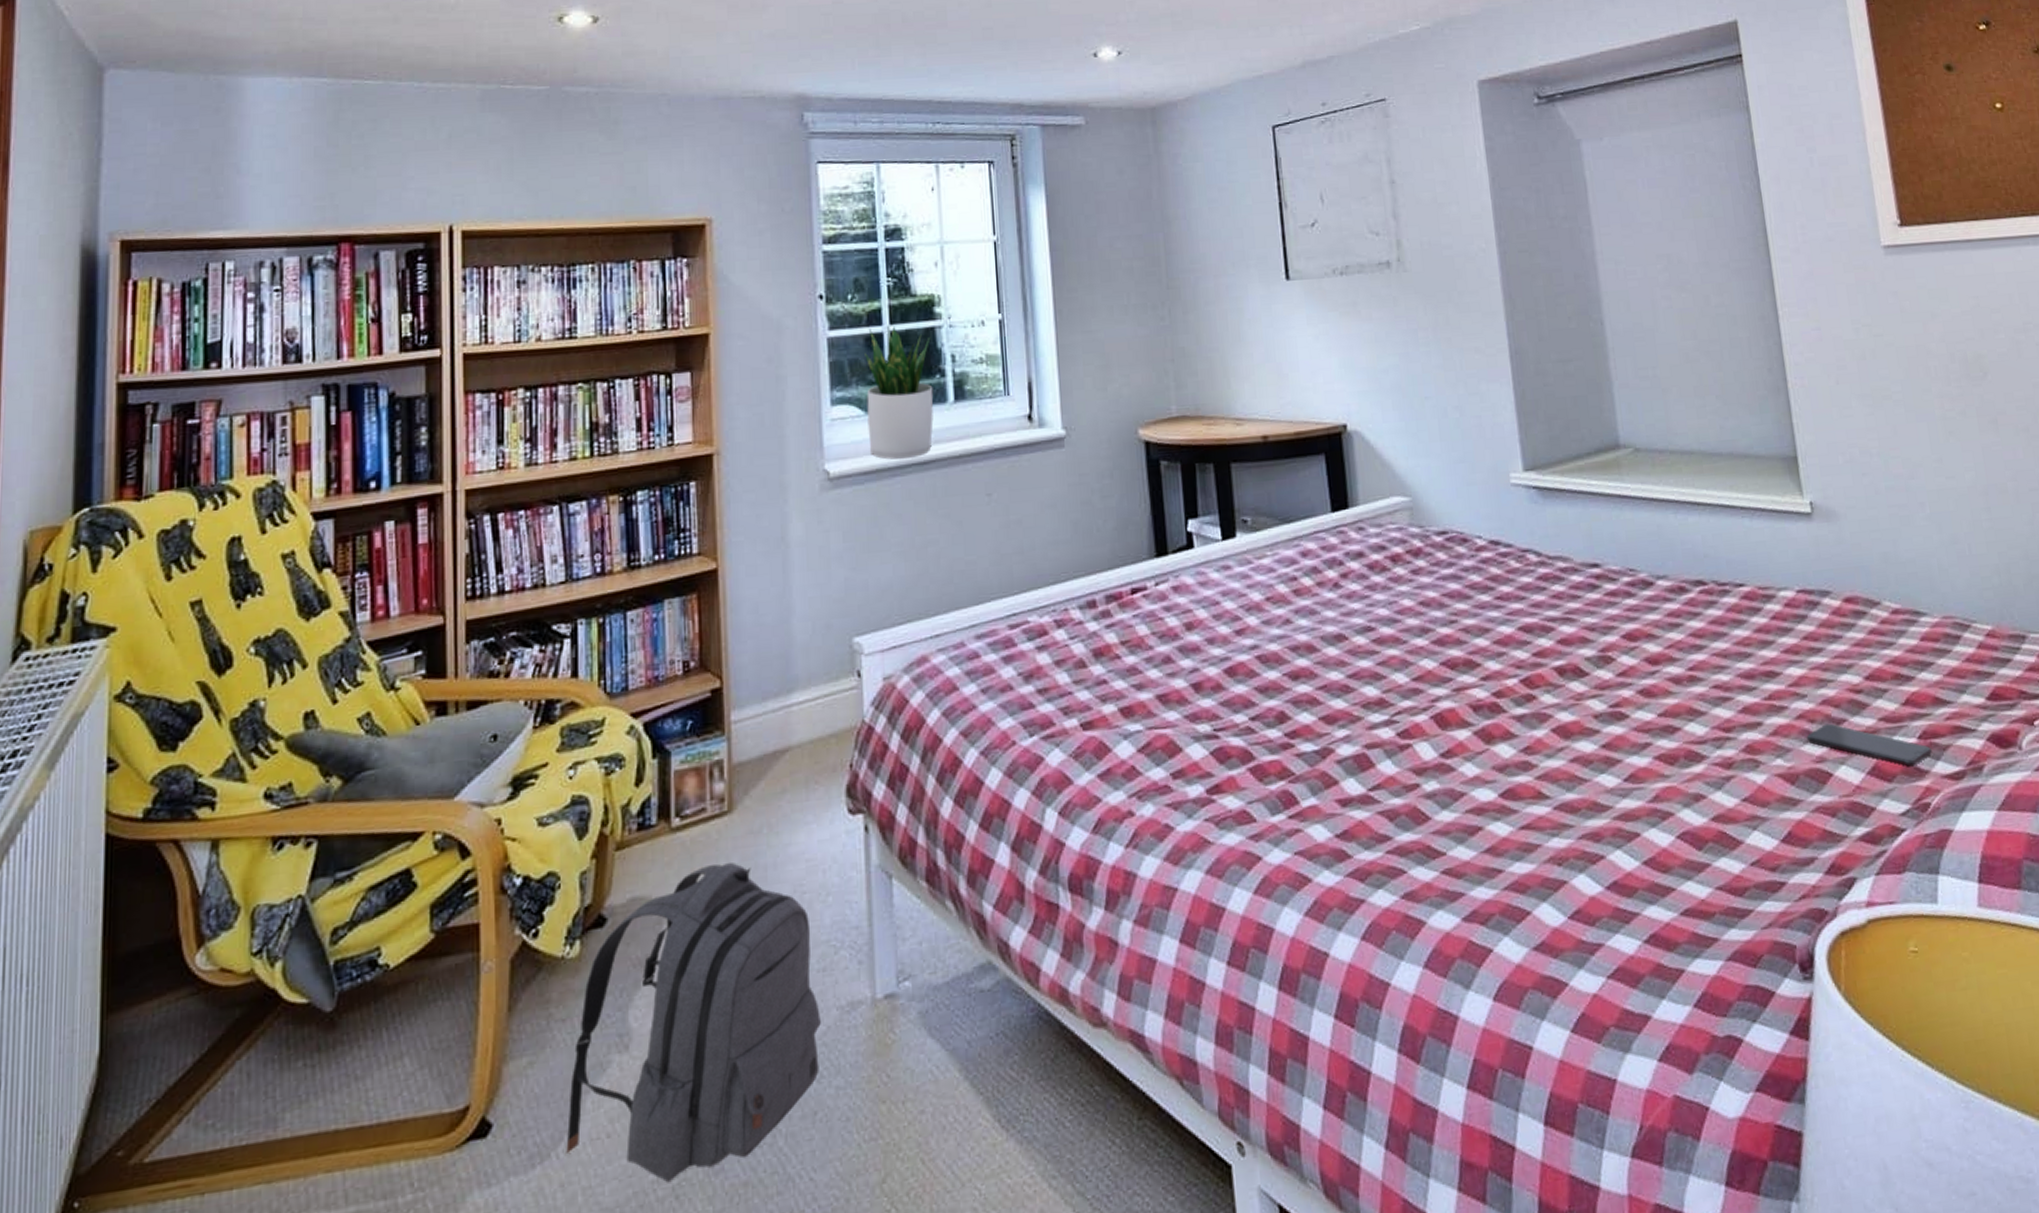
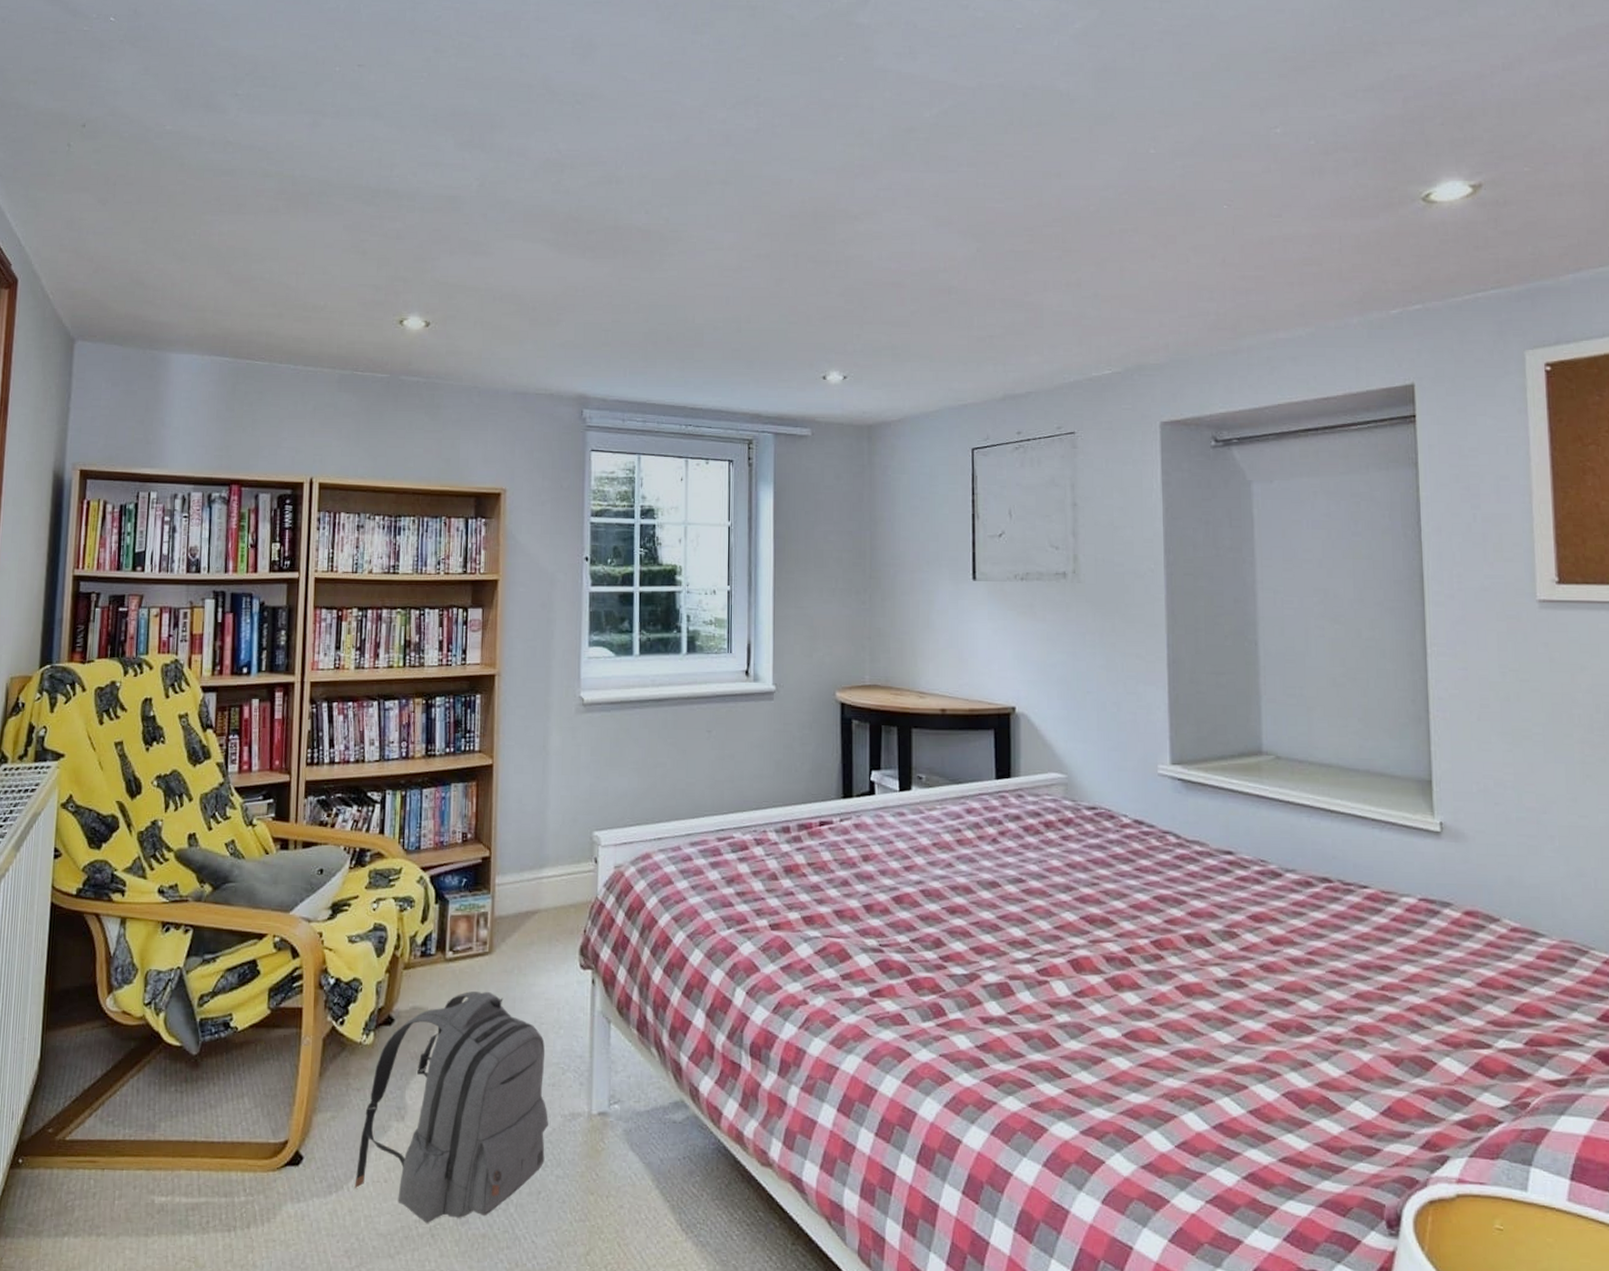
planter: present [865,325,934,460] -> none [616,586,671,696]
smartphone: present [1806,723,1933,767] -> none [1414,1019,1538,1068]

